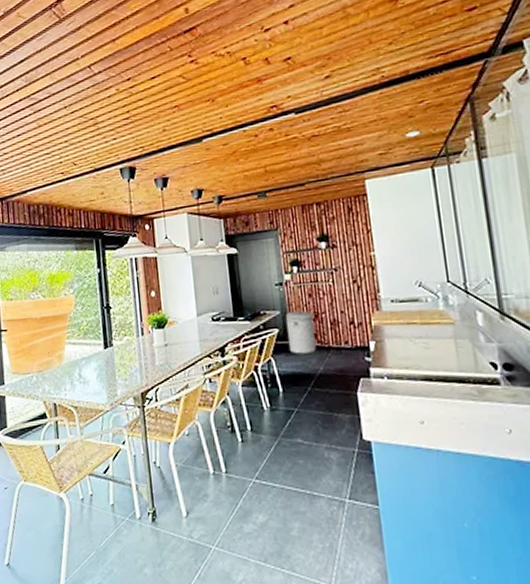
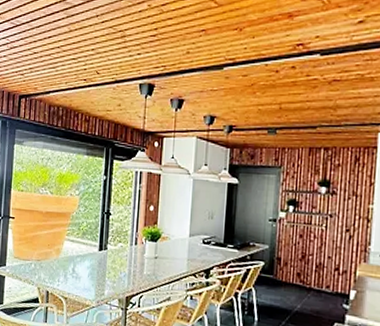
can: present [285,311,317,354] -> none [271,248,302,291]

